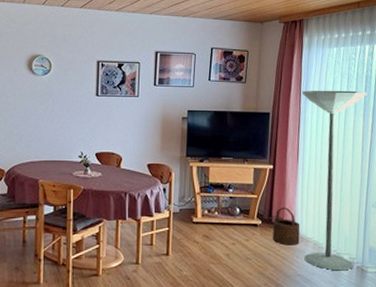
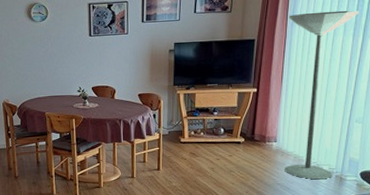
wooden bucket: present [272,207,300,245] -> none [255,126,282,159]

